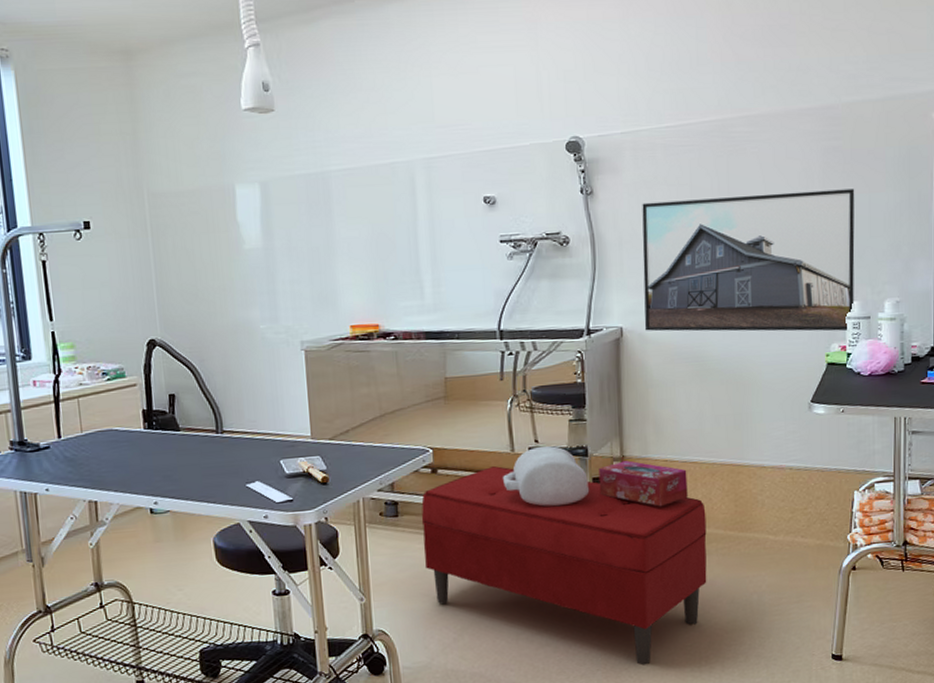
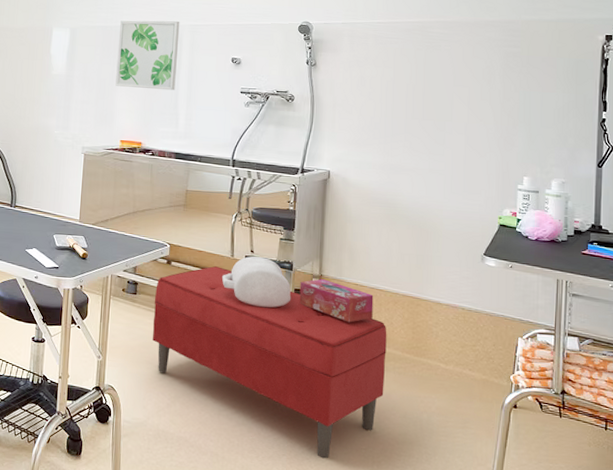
wall art: none [327,154,414,254] -> present [115,20,180,91]
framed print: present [642,188,855,332] -> none [348,77,530,201]

